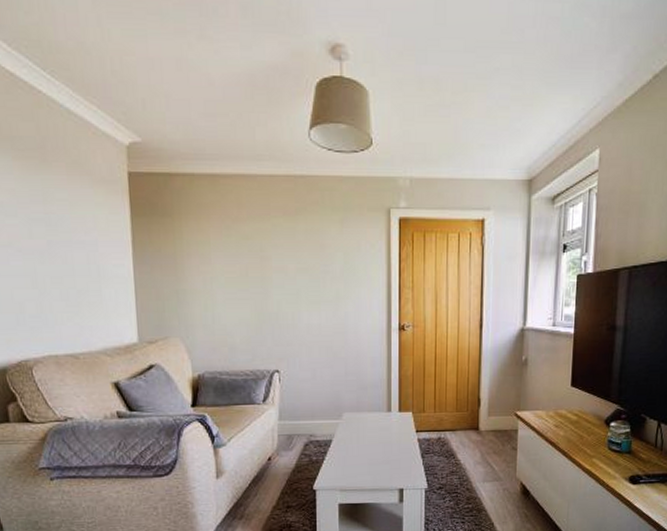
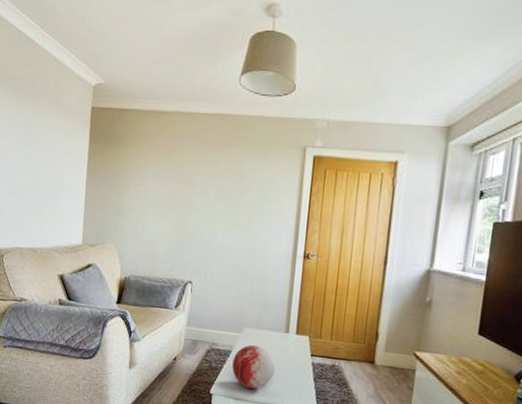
decorative orb: none [335,430,380,477] -> present [232,344,275,390]

